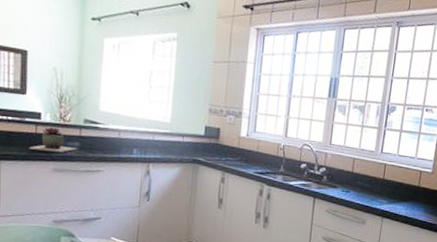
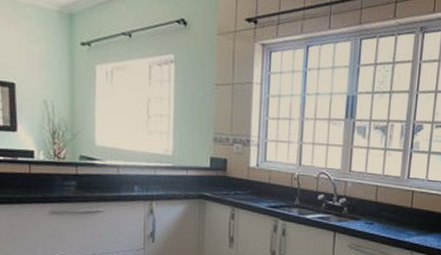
succulent plant: present [29,127,77,153] -> none [24,165,74,193]

